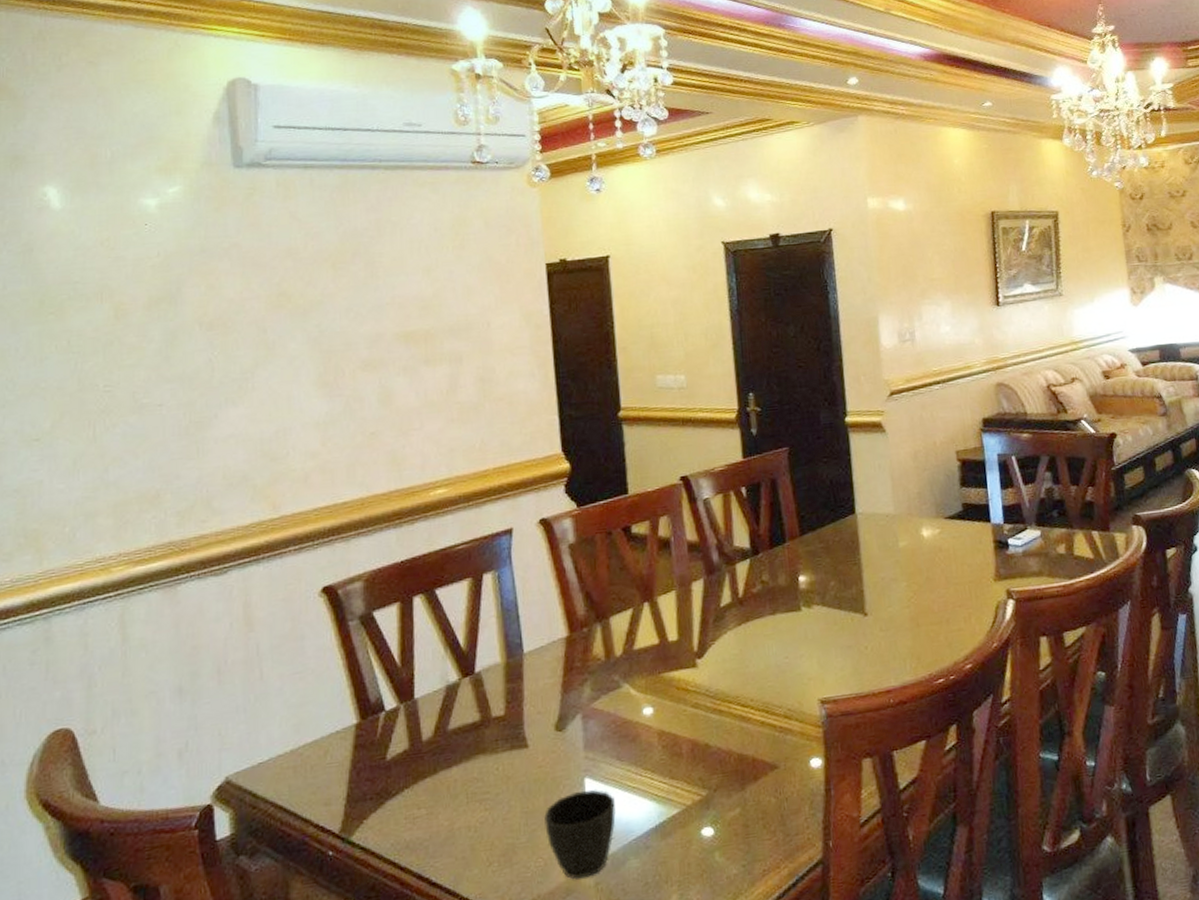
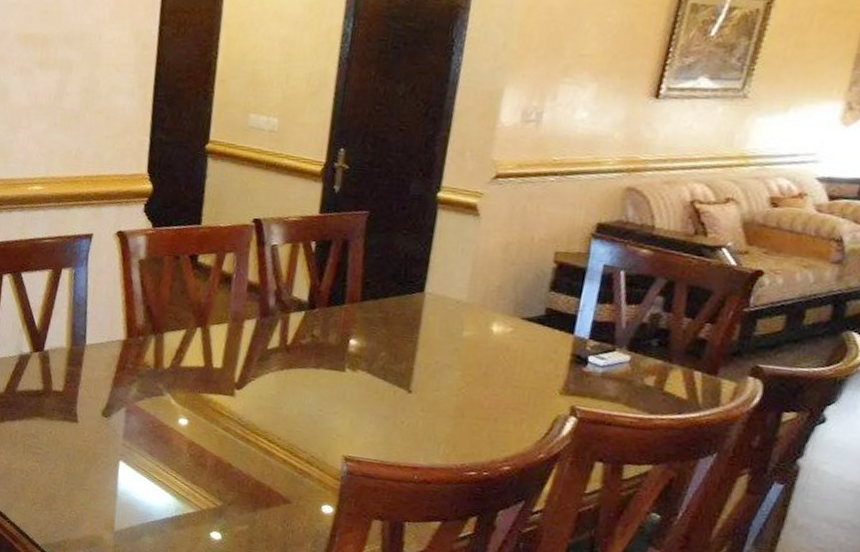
cup: present [543,788,616,880] -> none [81,469,142,539]

